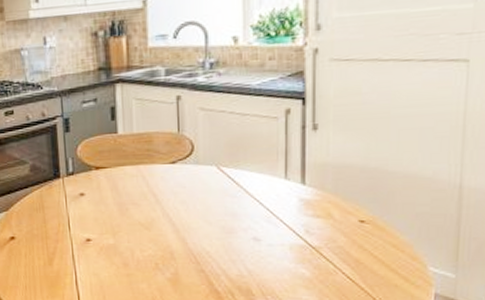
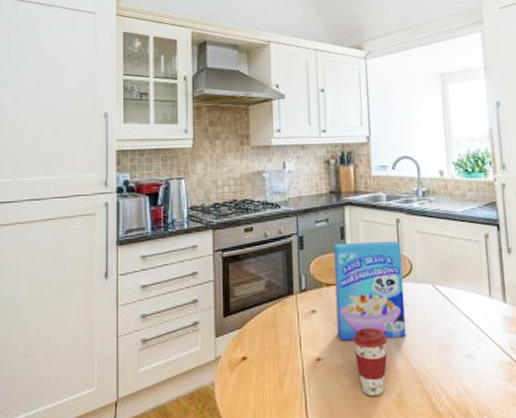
cereal box: none [103,120,184,222] -> present [334,241,406,340]
coffee cup: none [125,210,163,275] -> present [353,328,388,397]

